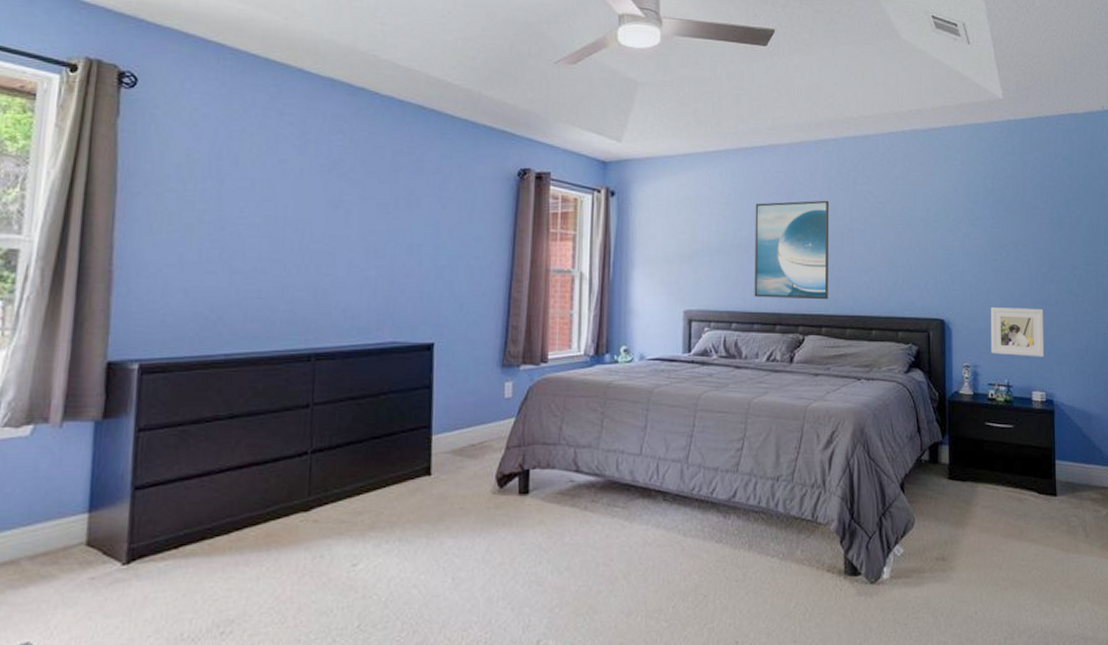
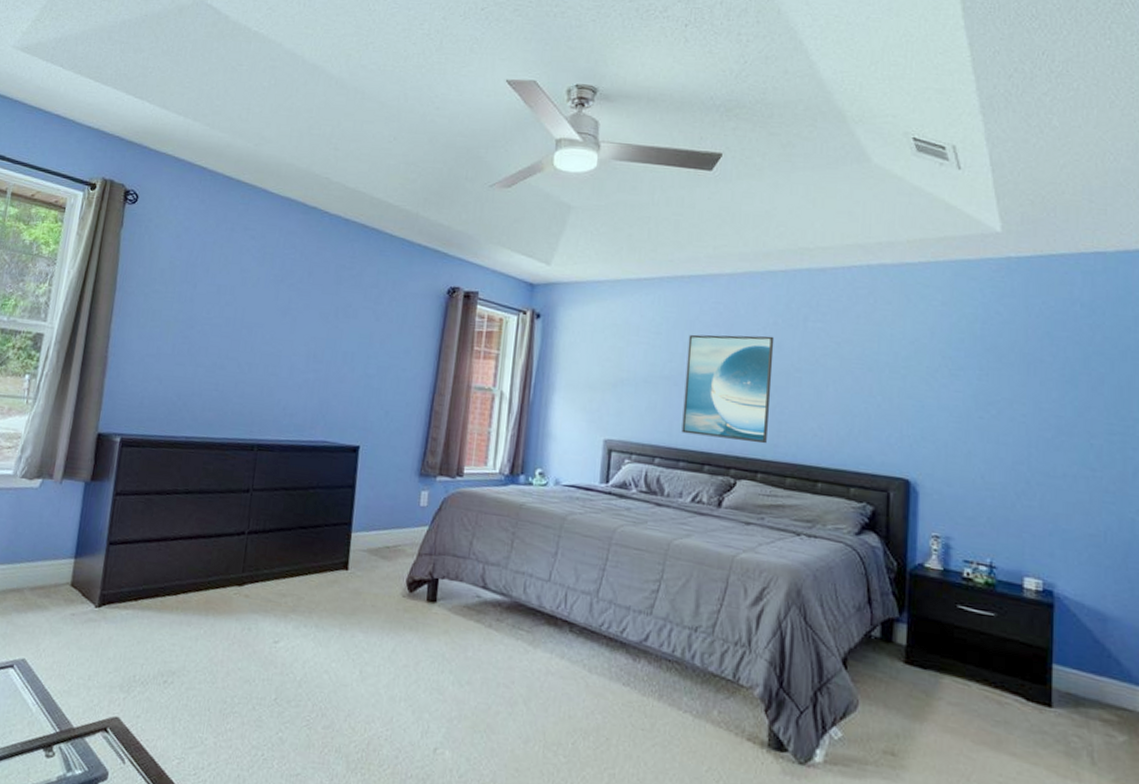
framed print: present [990,307,1045,357] -> none [969,472,1045,539]

